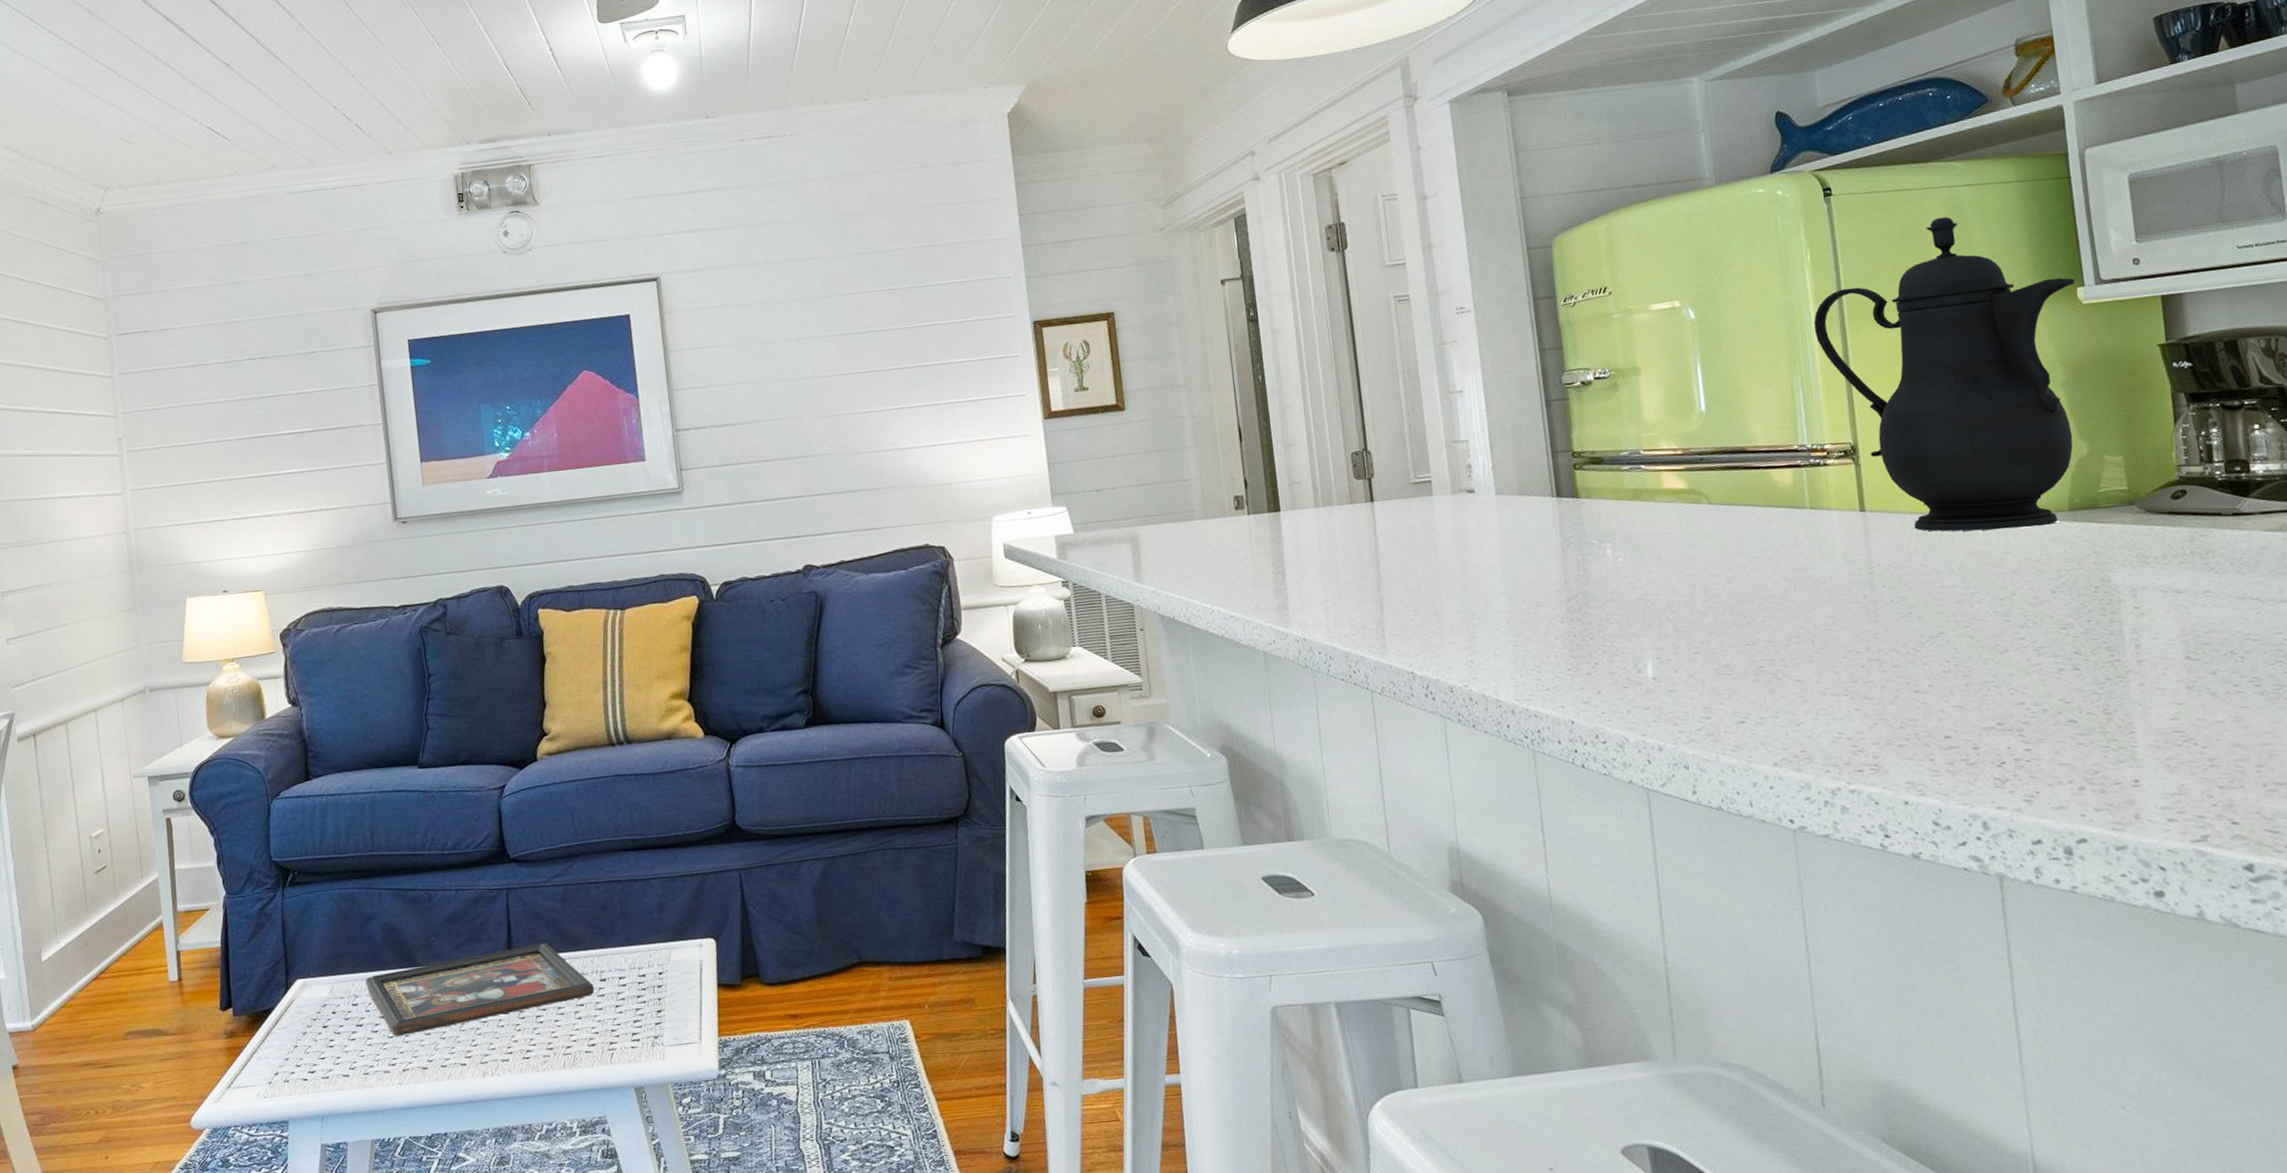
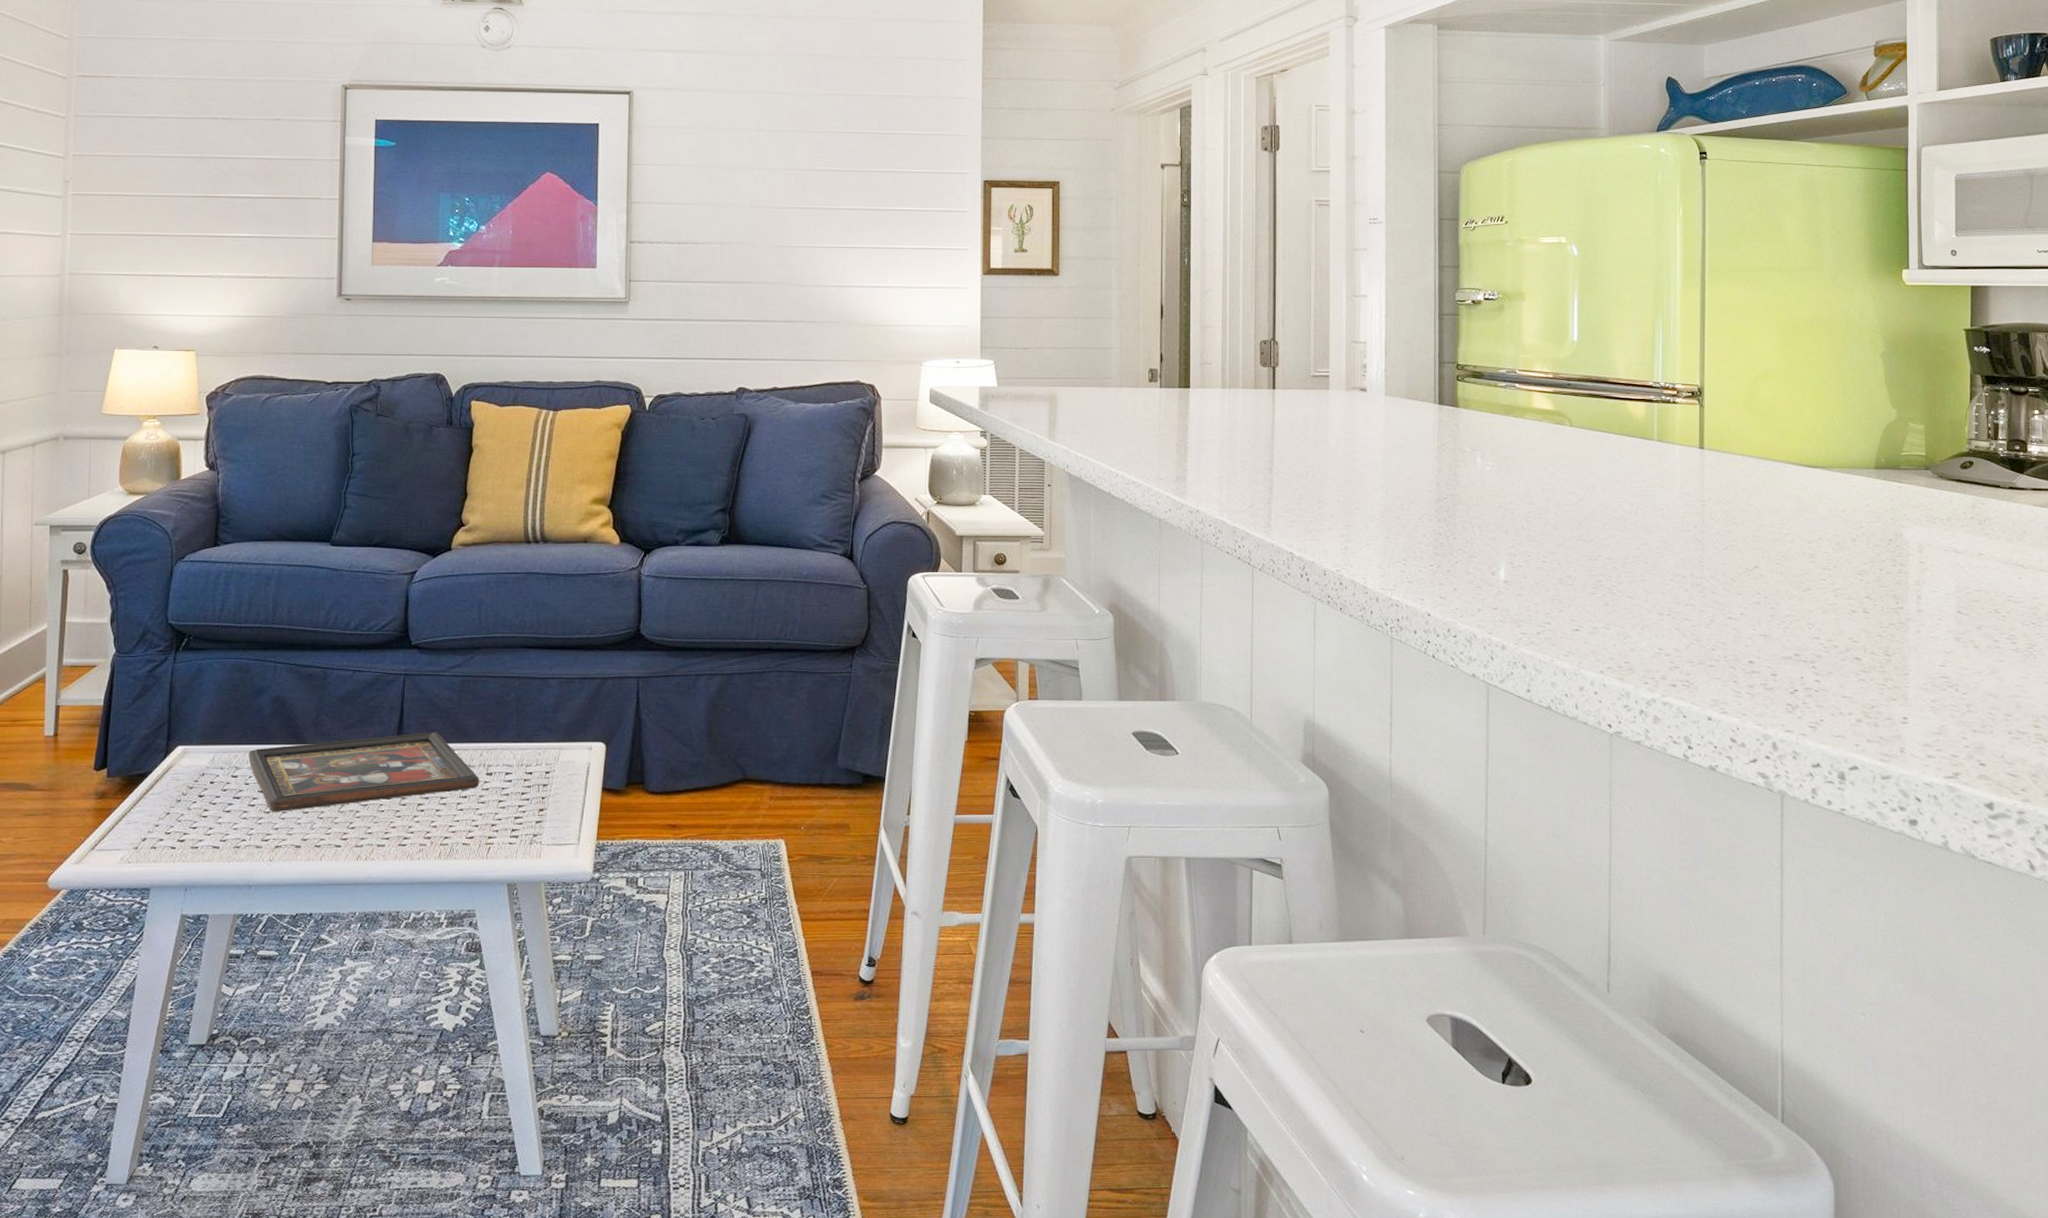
coffeepot: present [1814,217,2075,532] -> none [1679,191,1901,479]

